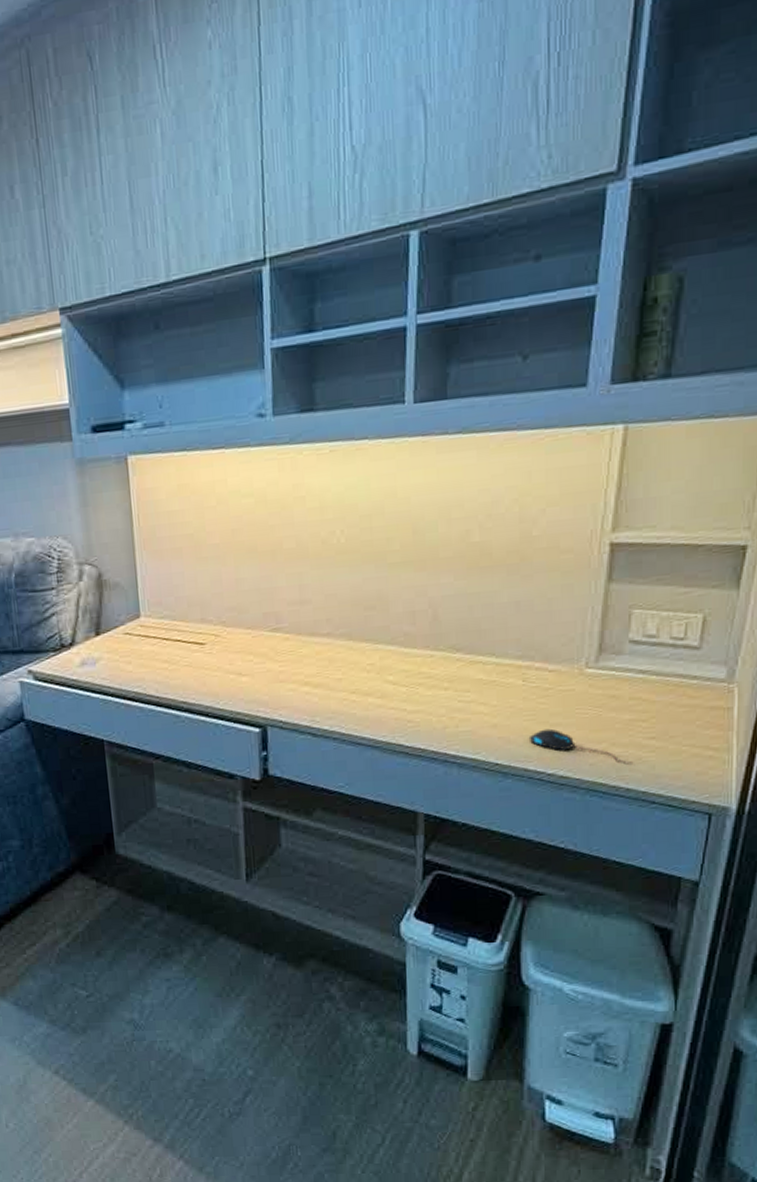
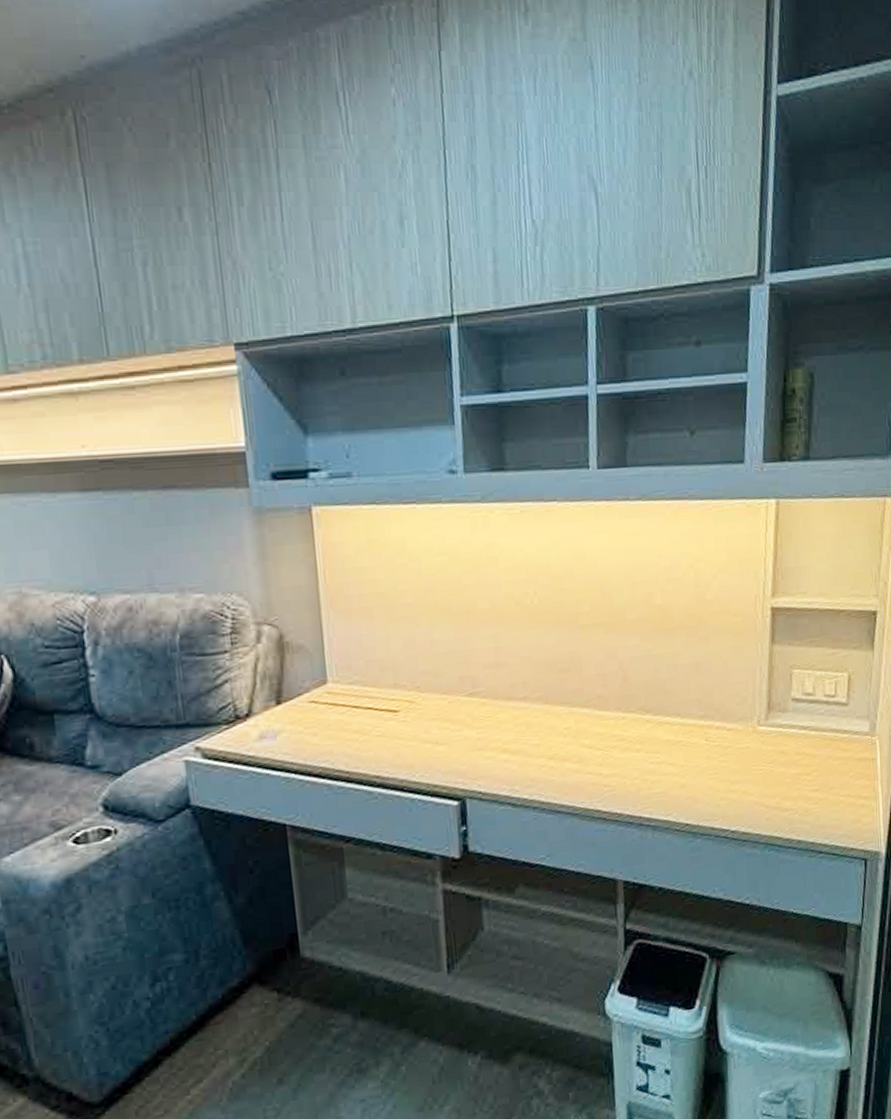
mouse: present [528,728,632,764] -> none [713,786,801,817]

